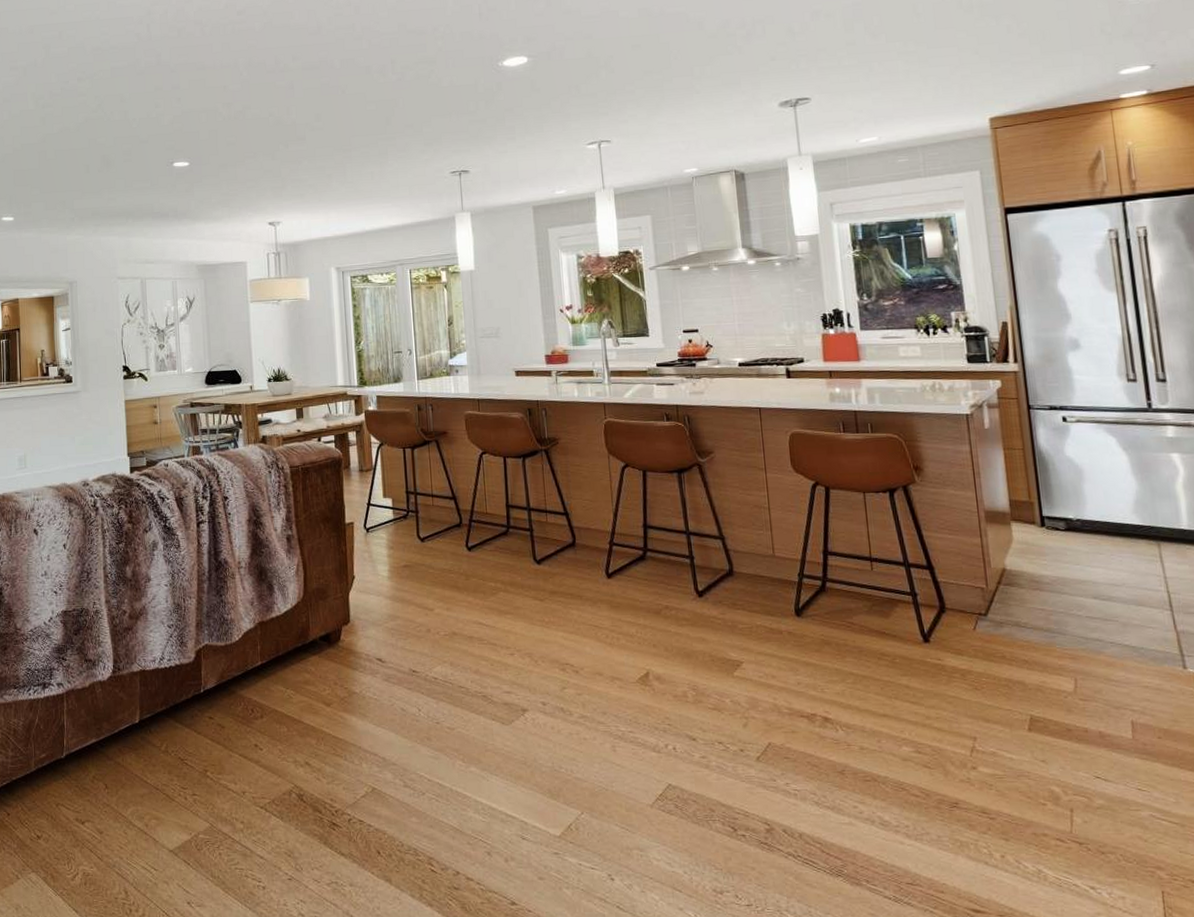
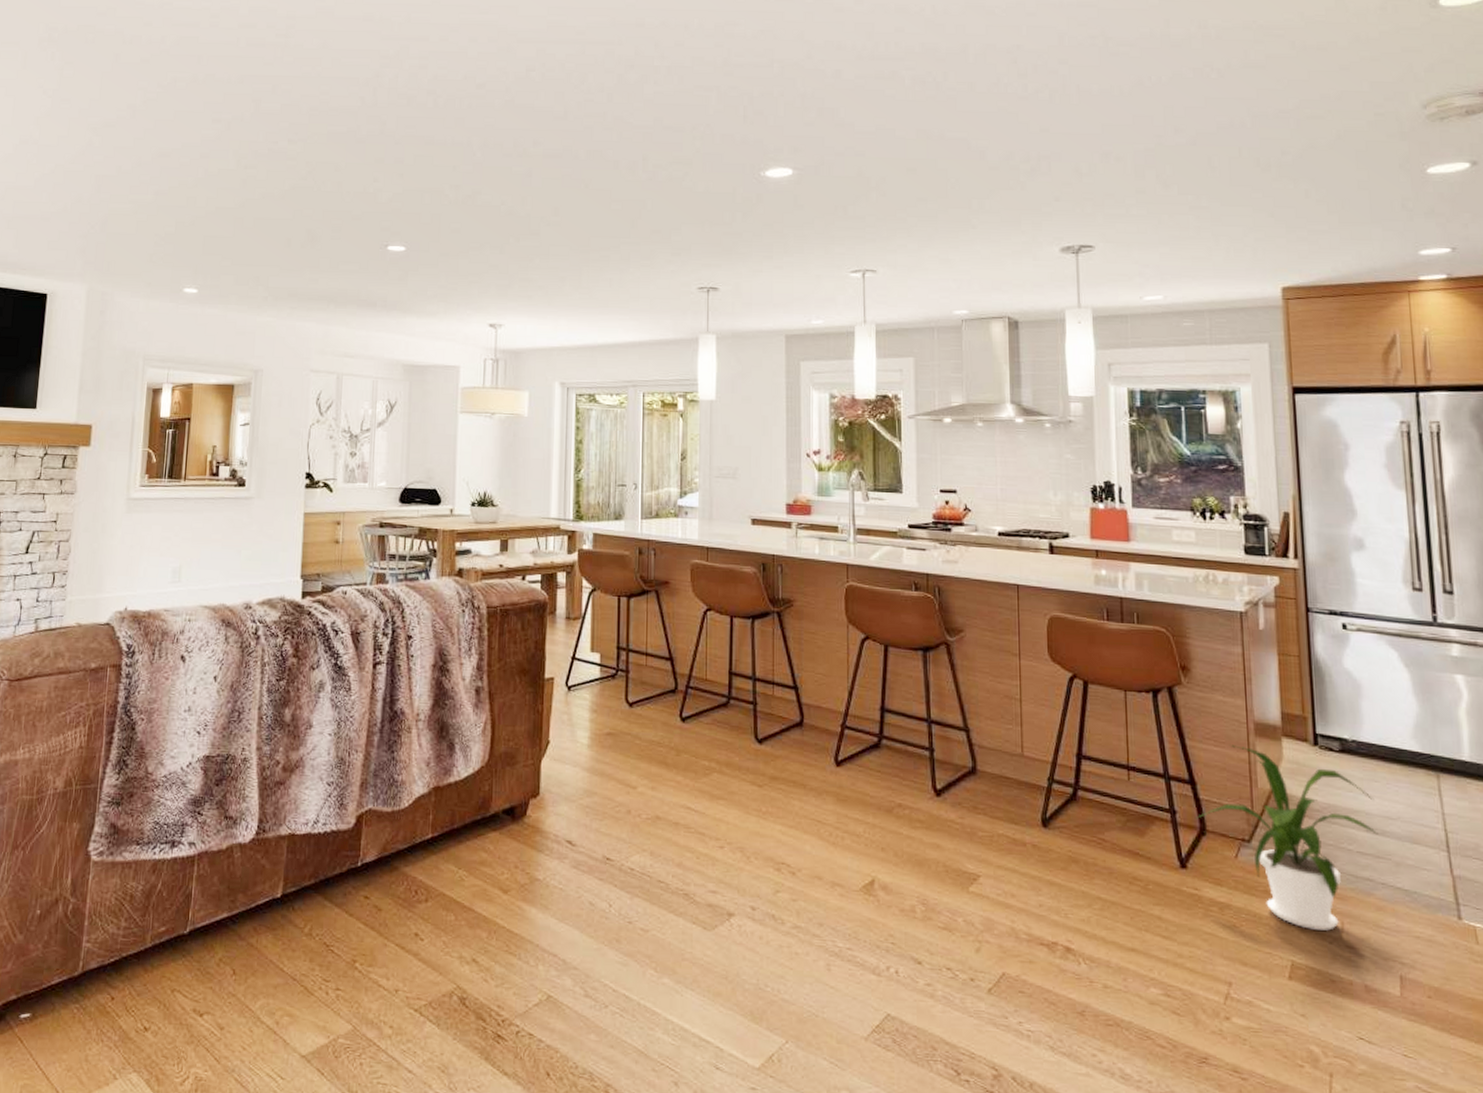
house plant: none [934,532,1105,687] -> present [1194,745,1378,931]

